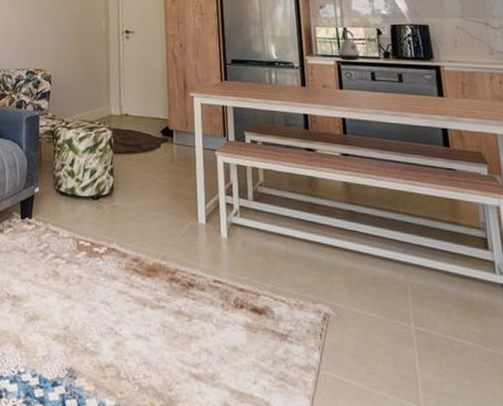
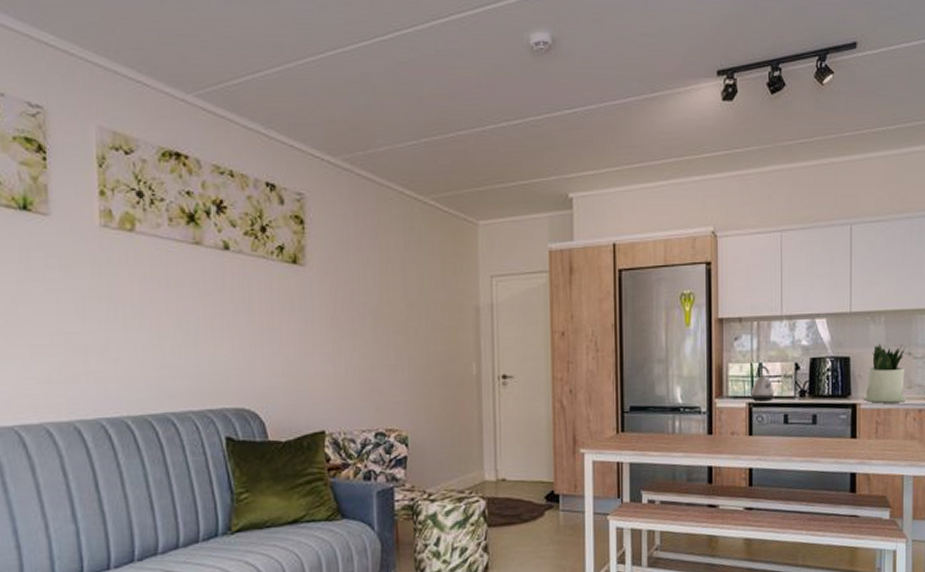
planter: none [444,14,490,67] -> present [862,343,907,403]

